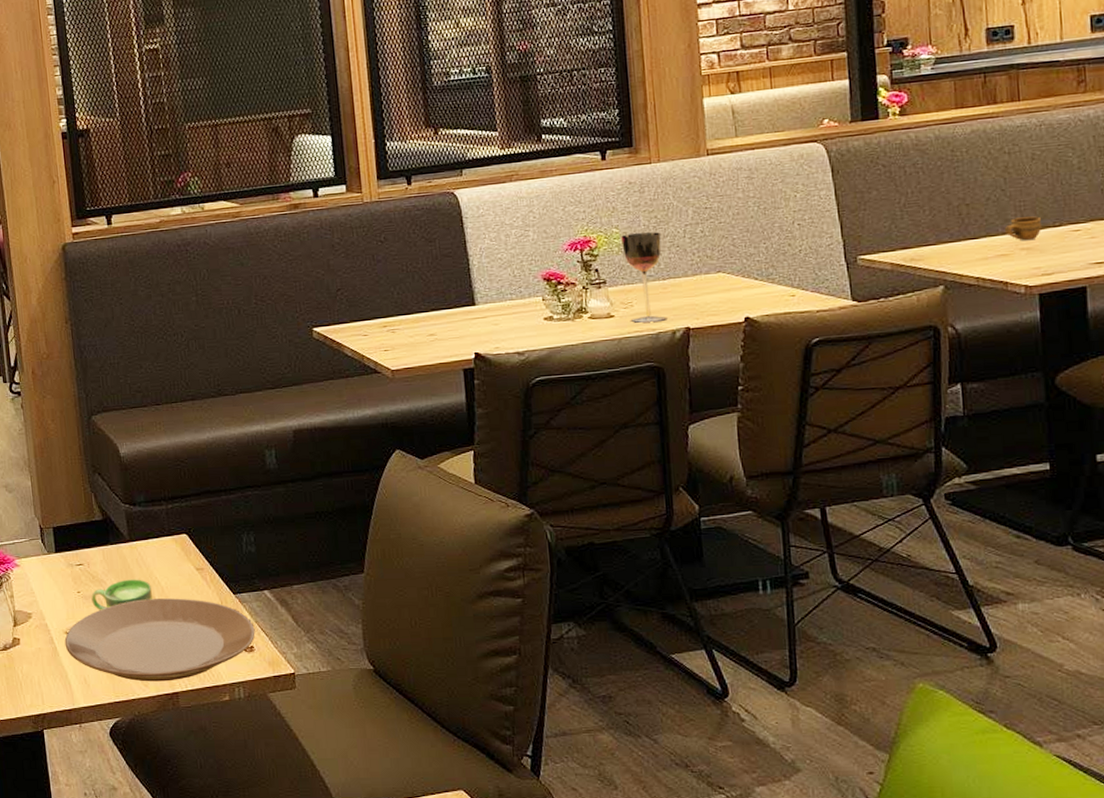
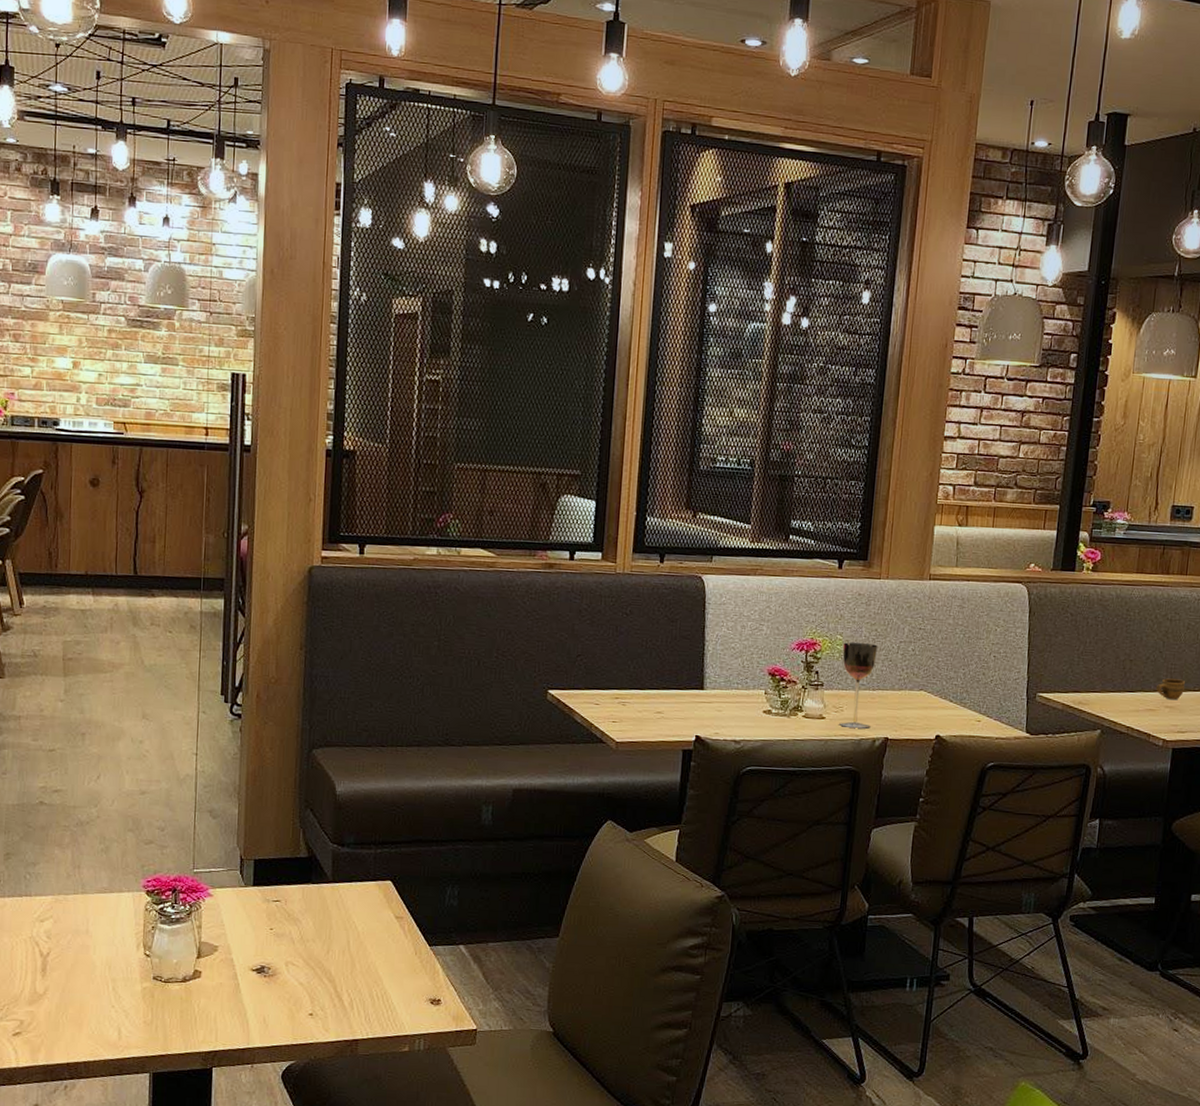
plate: present [64,598,256,682] -> none [248,942,445,1028]
cup: present [91,579,153,610] -> none [283,920,348,950]

